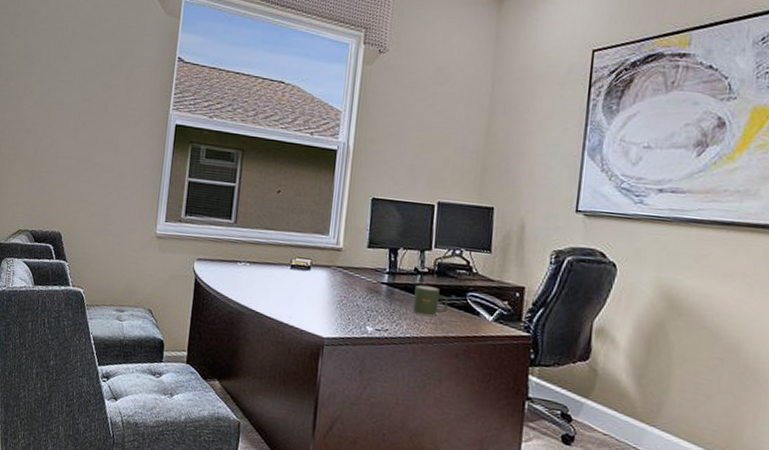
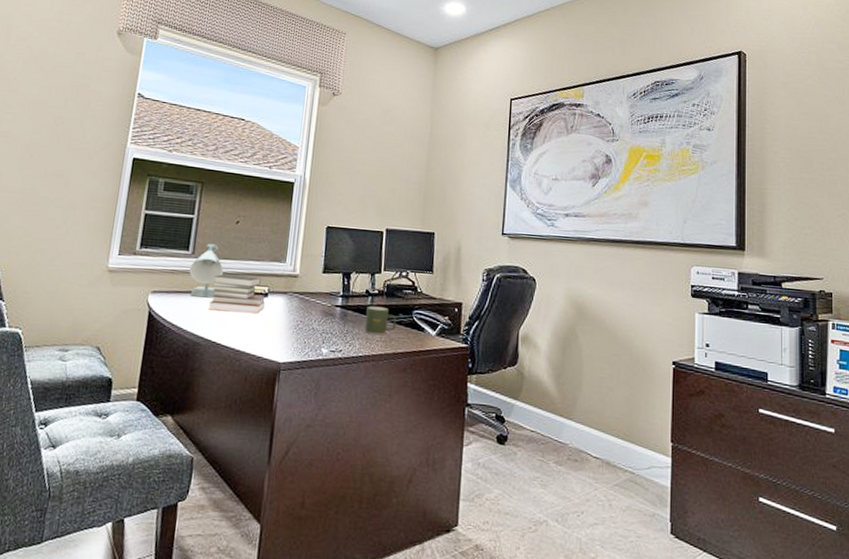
desk lamp: none [232,212,265,269] -> present [189,243,223,298]
books: none [252,244,307,287] -> present [209,274,265,314]

